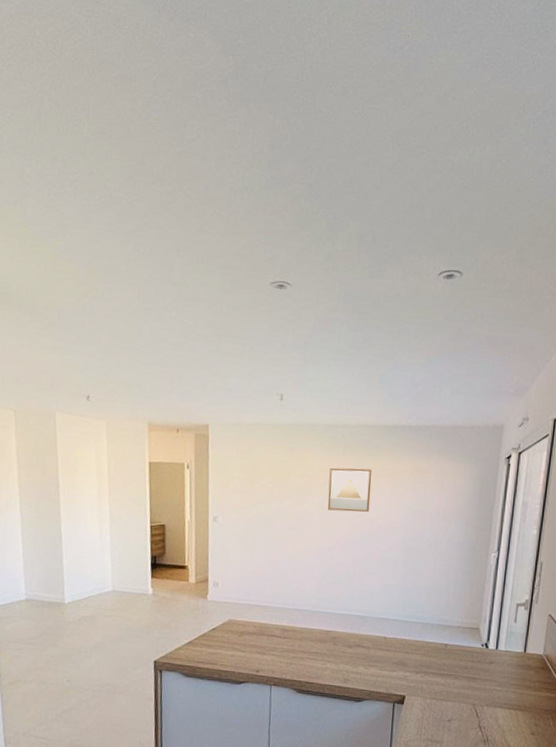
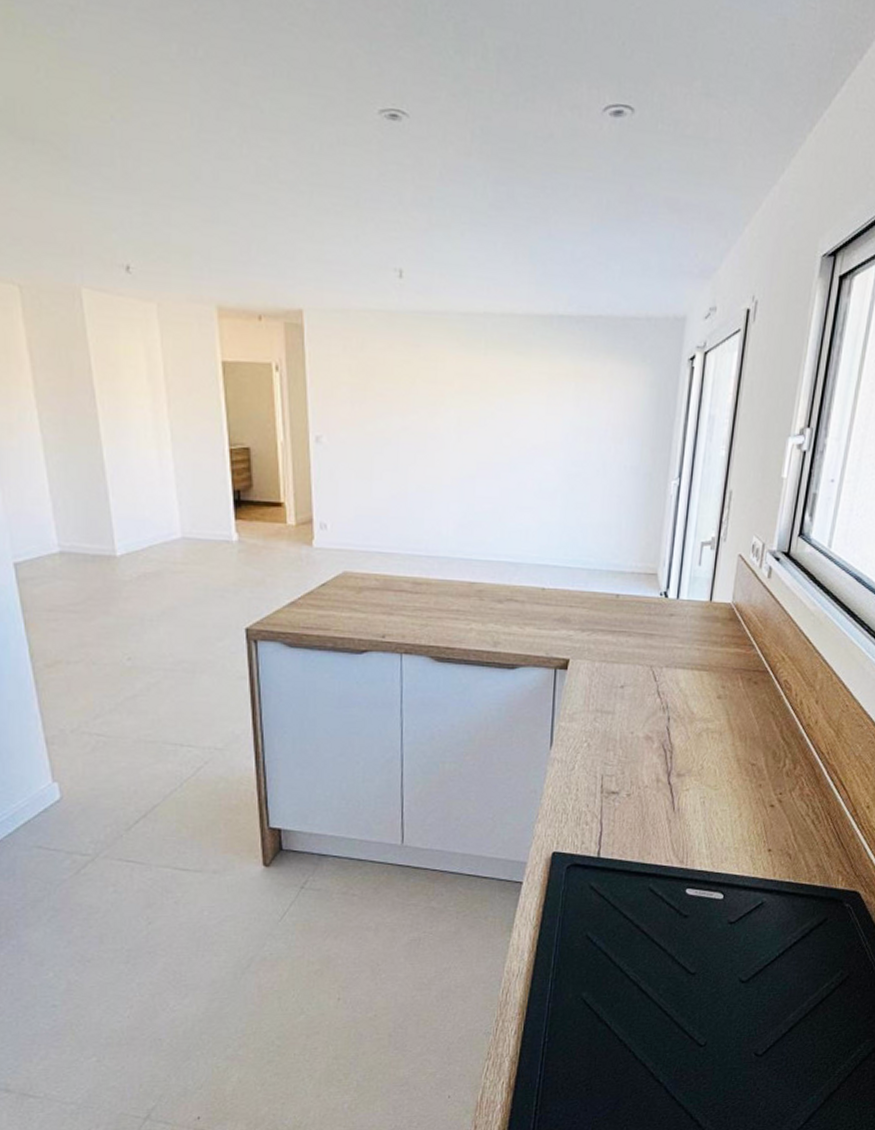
wall art: present [327,467,372,512] -> none [466,370,523,429]

